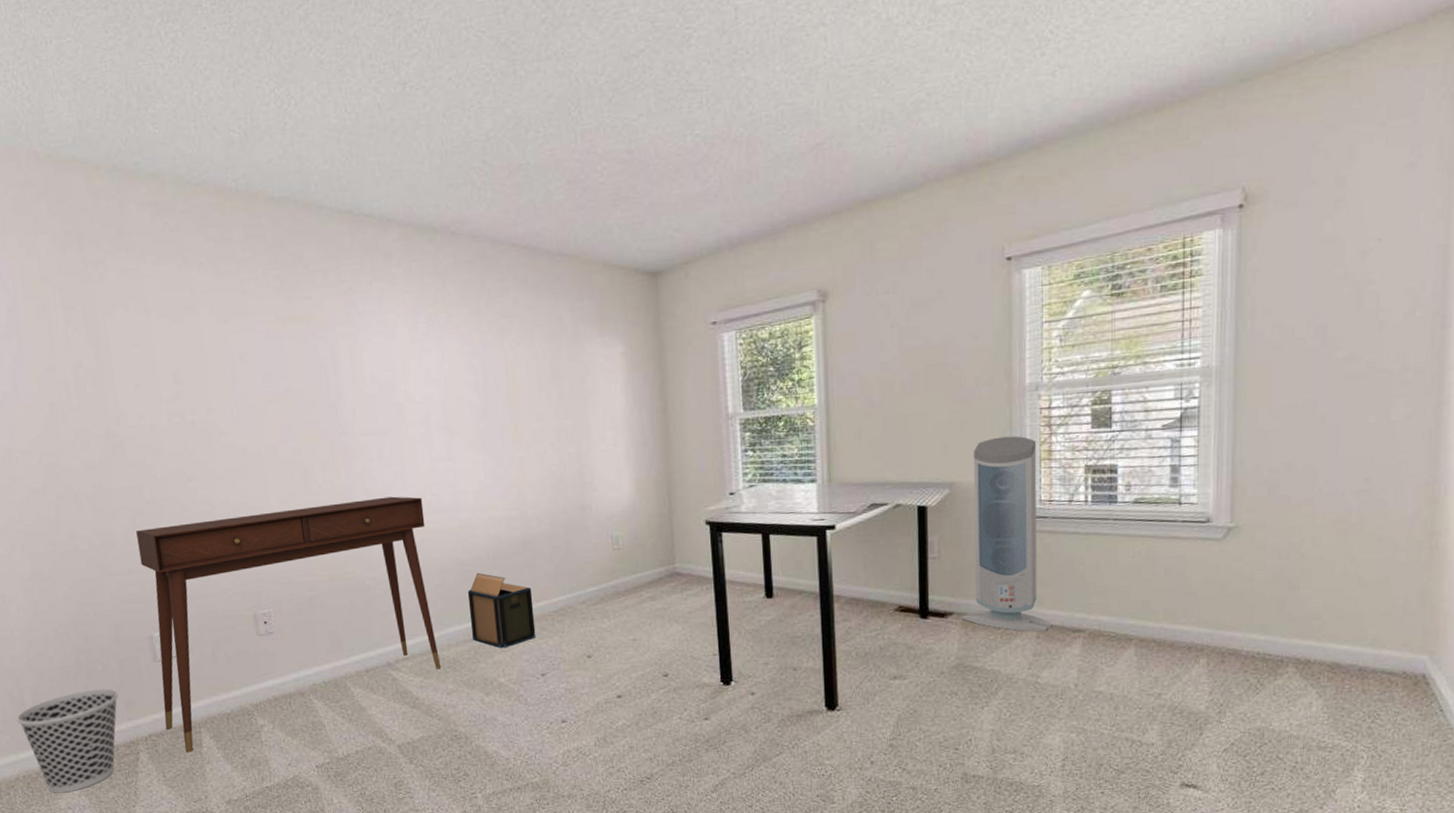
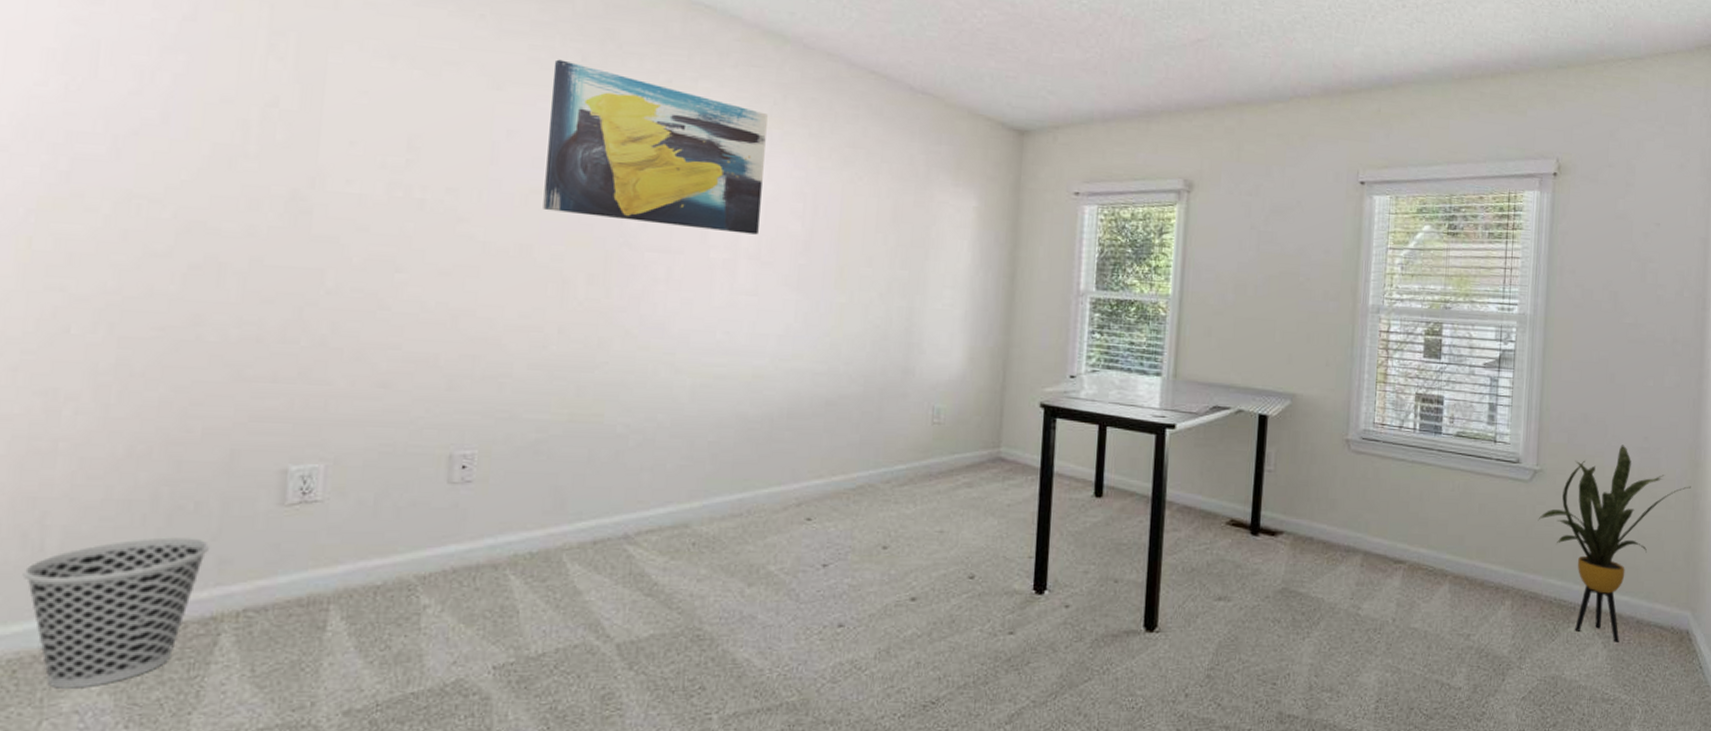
desk: present [136,496,441,753] -> none [273,325,712,638]
wall art: none [261,287,443,416] -> present [543,59,768,235]
cardboard box: present [467,572,536,649] -> none [743,432,829,529]
air purifier: present [961,436,1053,632] -> none [1291,353,1377,560]
house plant: none [1234,490,1427,691] -> present [1538,445,1691,642]

